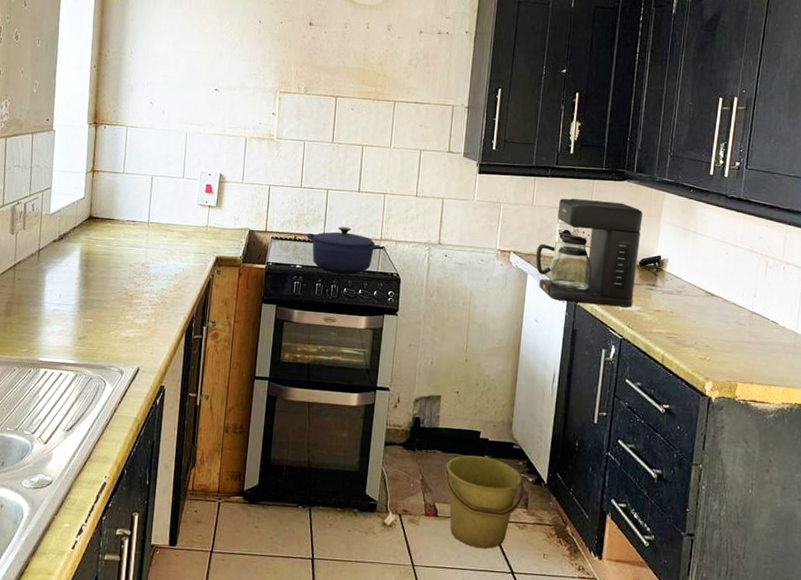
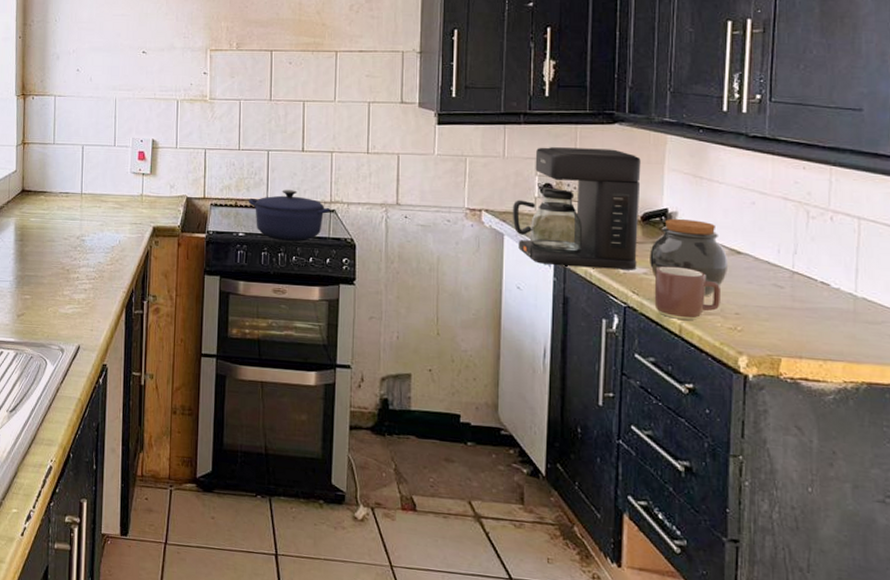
bucket: present [444,455,525,549] -> none [420,441,519,550]
jar: none [643,264,704,332] -> present [650,218,729,297]
mug: none [644,304,696,351] -> present [654,265,720,320]

